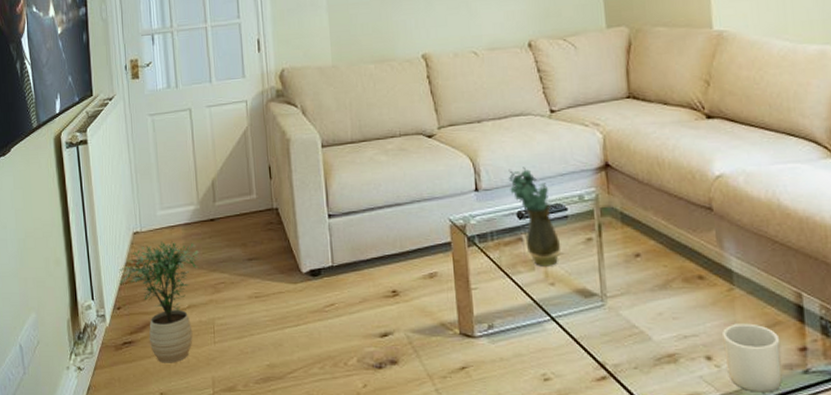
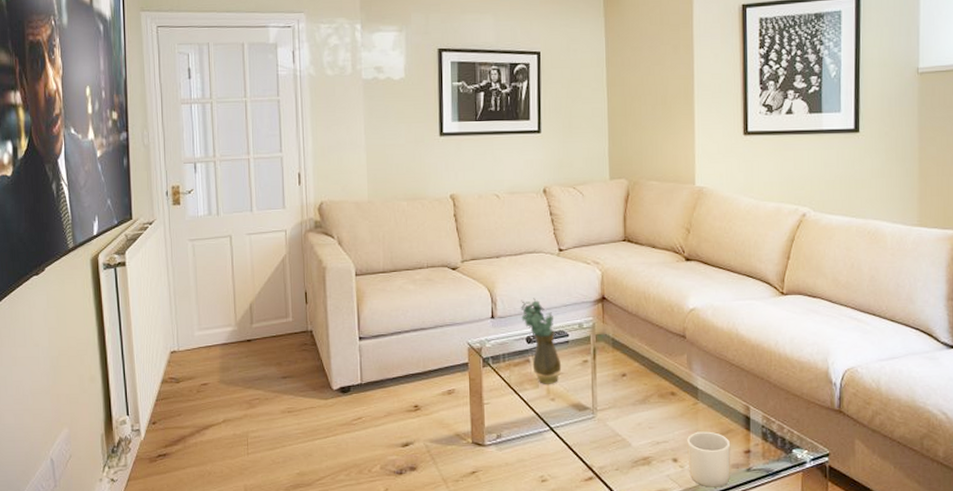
potted plant: present [119,241,200,363] -> none [155,360,236,474]

